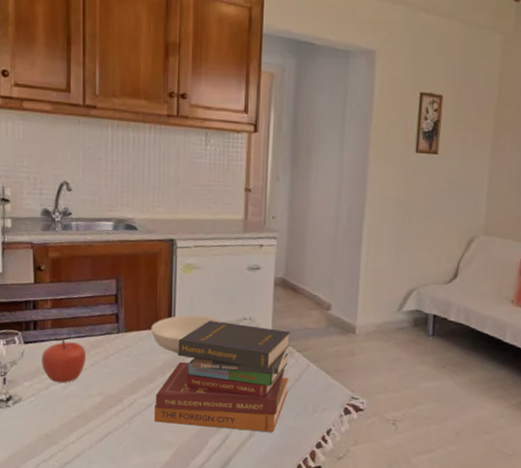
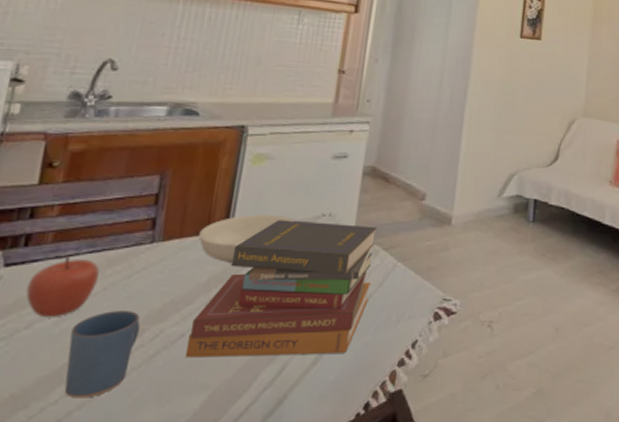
mug: none [75,382,120,442] -> present [64,311,141,399]

